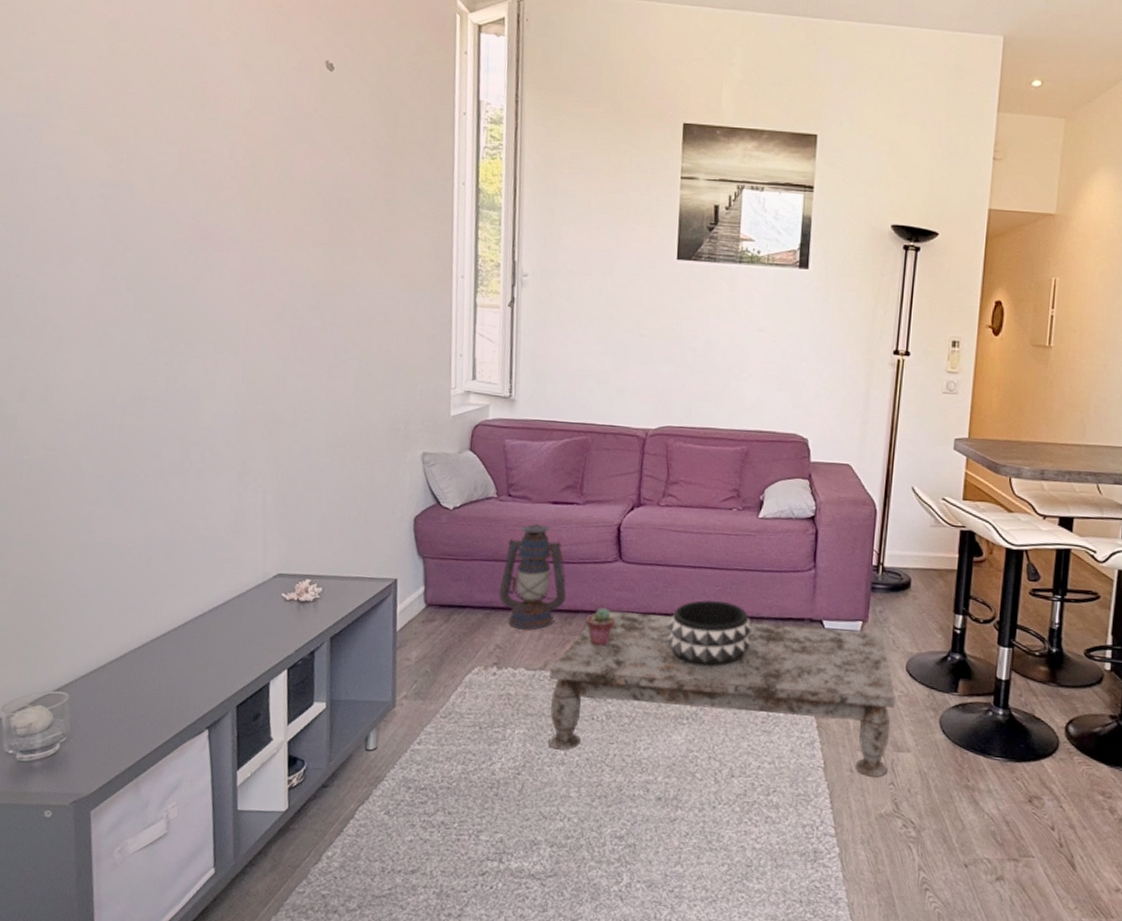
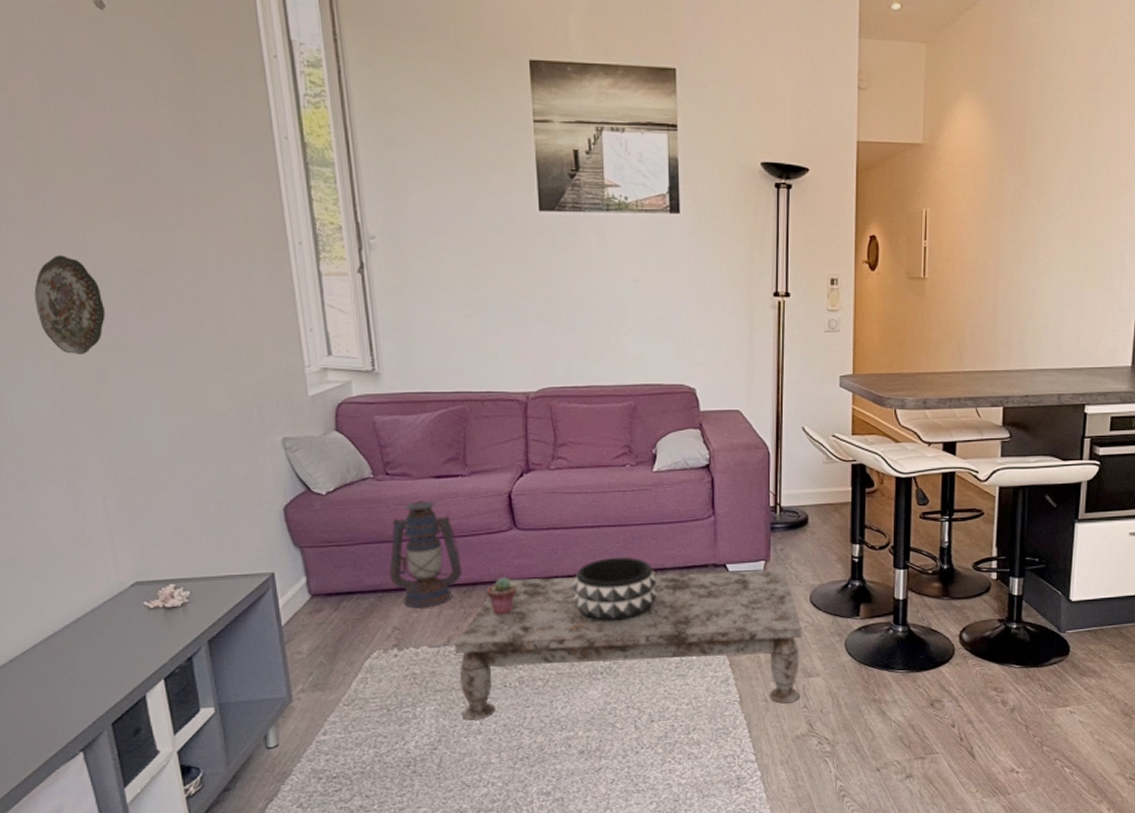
decorative plate: none [238,275,293,363] -> present [34,255,105,354]

